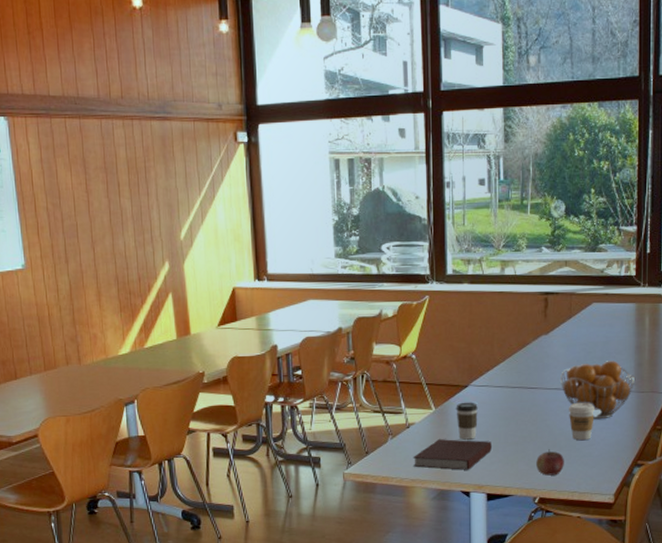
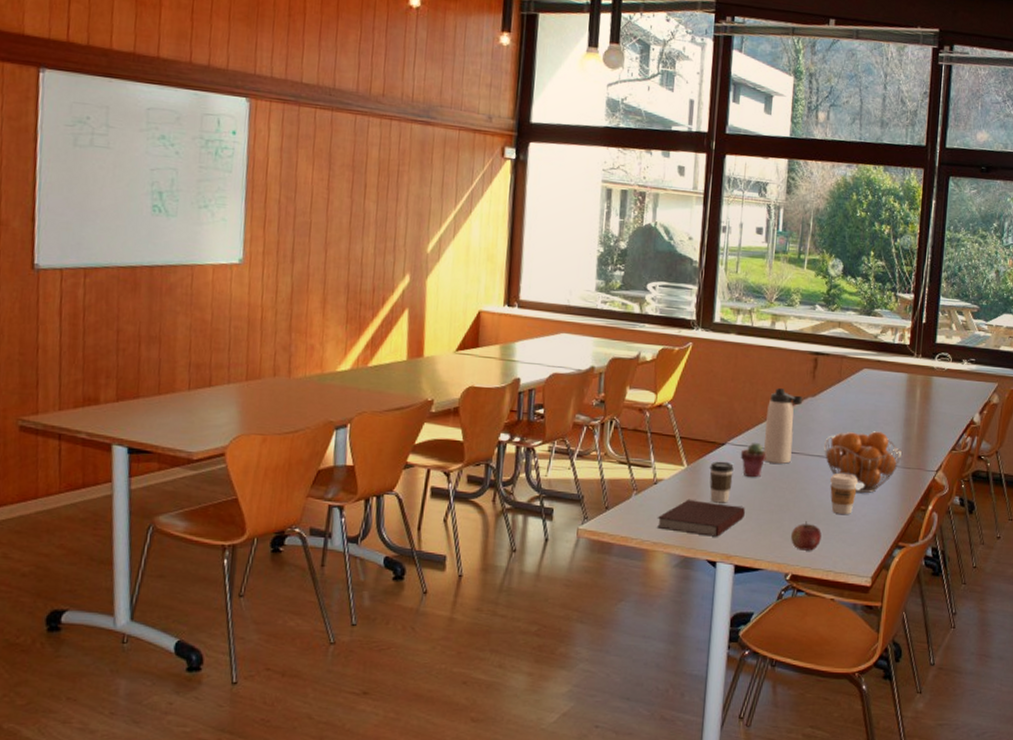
potted succulent: none [482,381,507,415] -> present [740,442,767,478]
thermos bottle: none [504,330,537,399] -> present [764,388,804,464]

